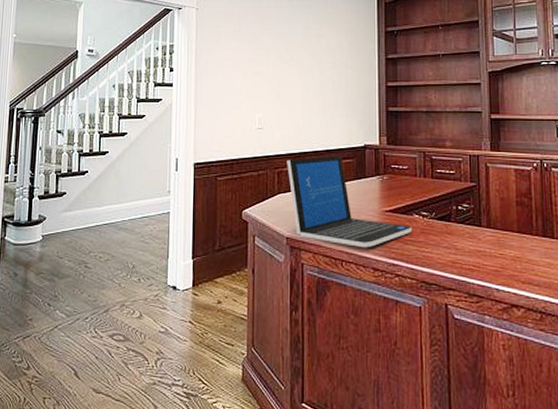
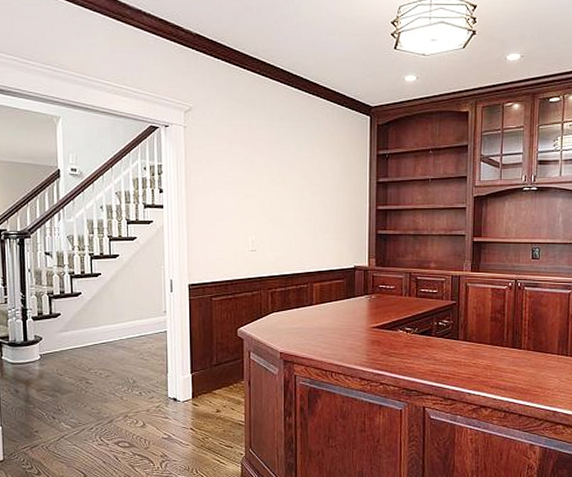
laptop: present [287,156,413,248] -> none [280,277,397,361]

